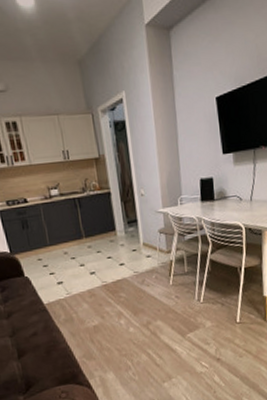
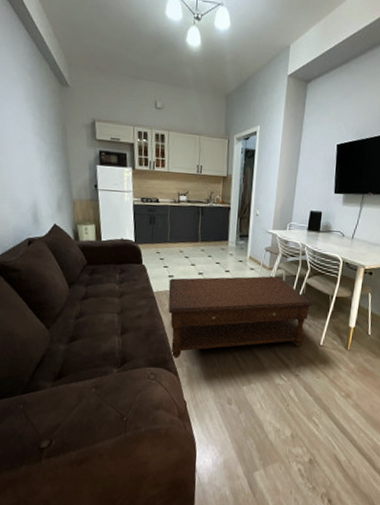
coffee table: none [59,258,222,371] -> present [168,276,313,359]

